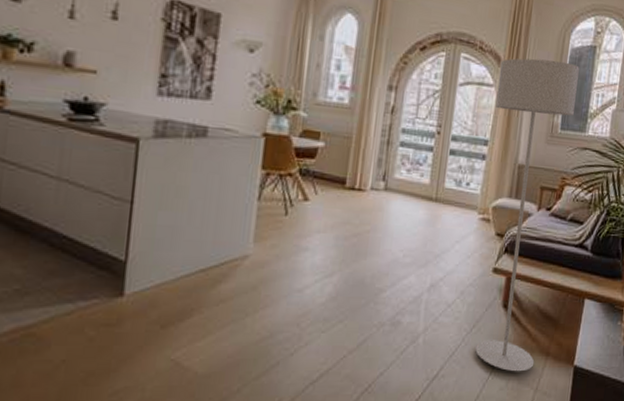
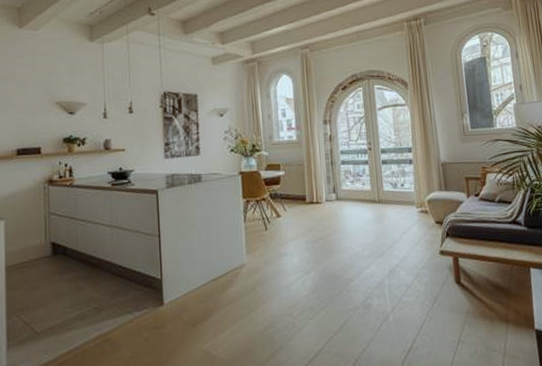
floor lamp: present [475,58,579,372] -> none [407,74,497,340]

